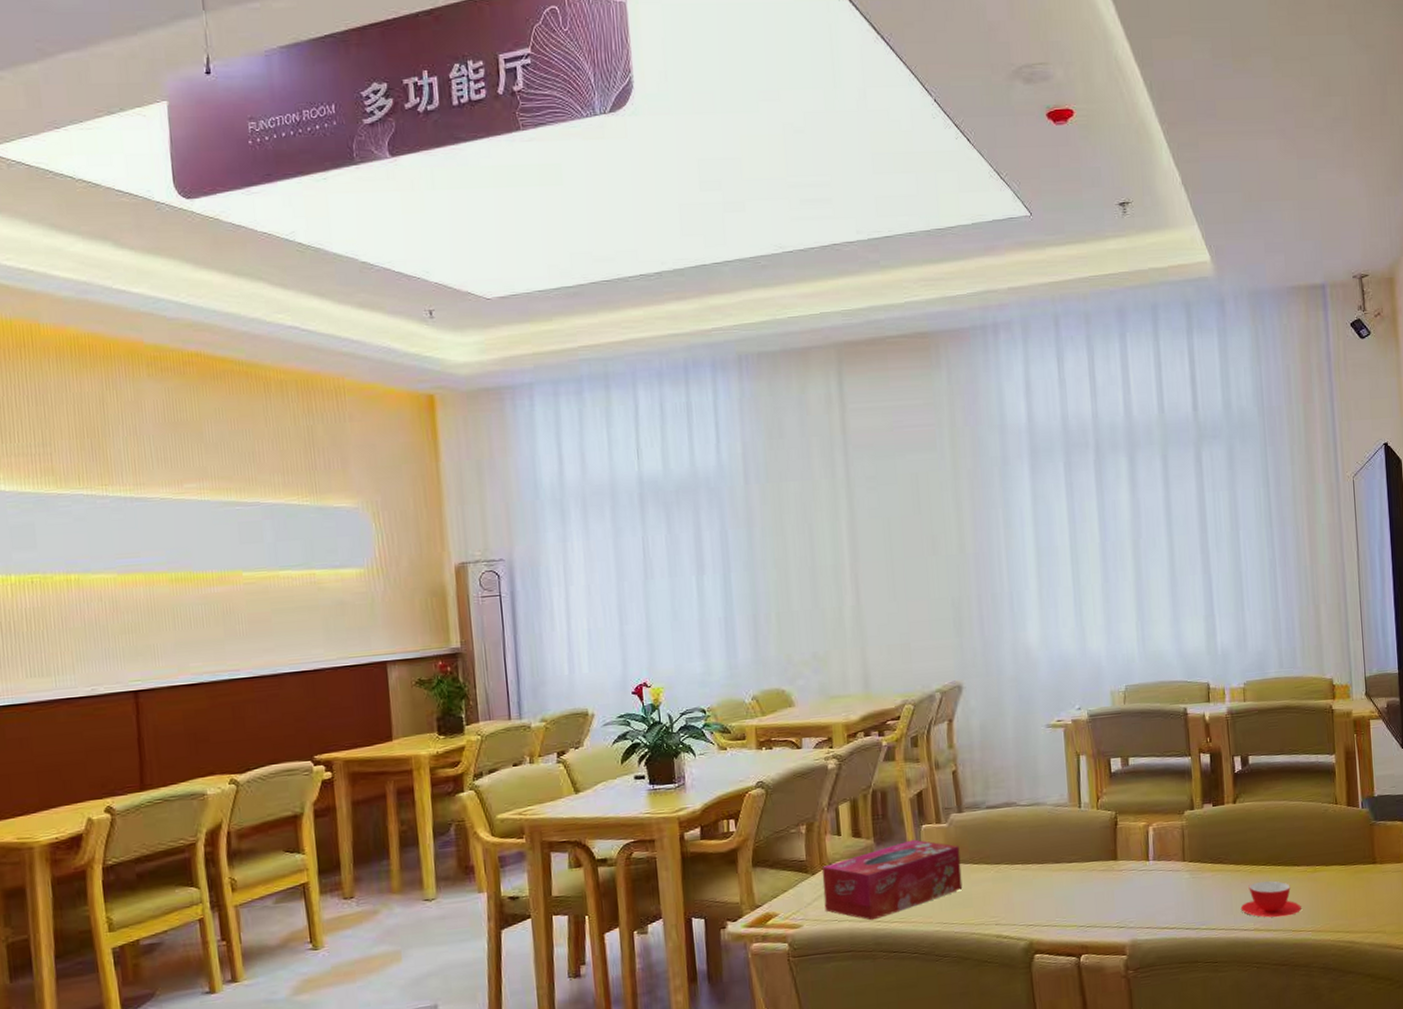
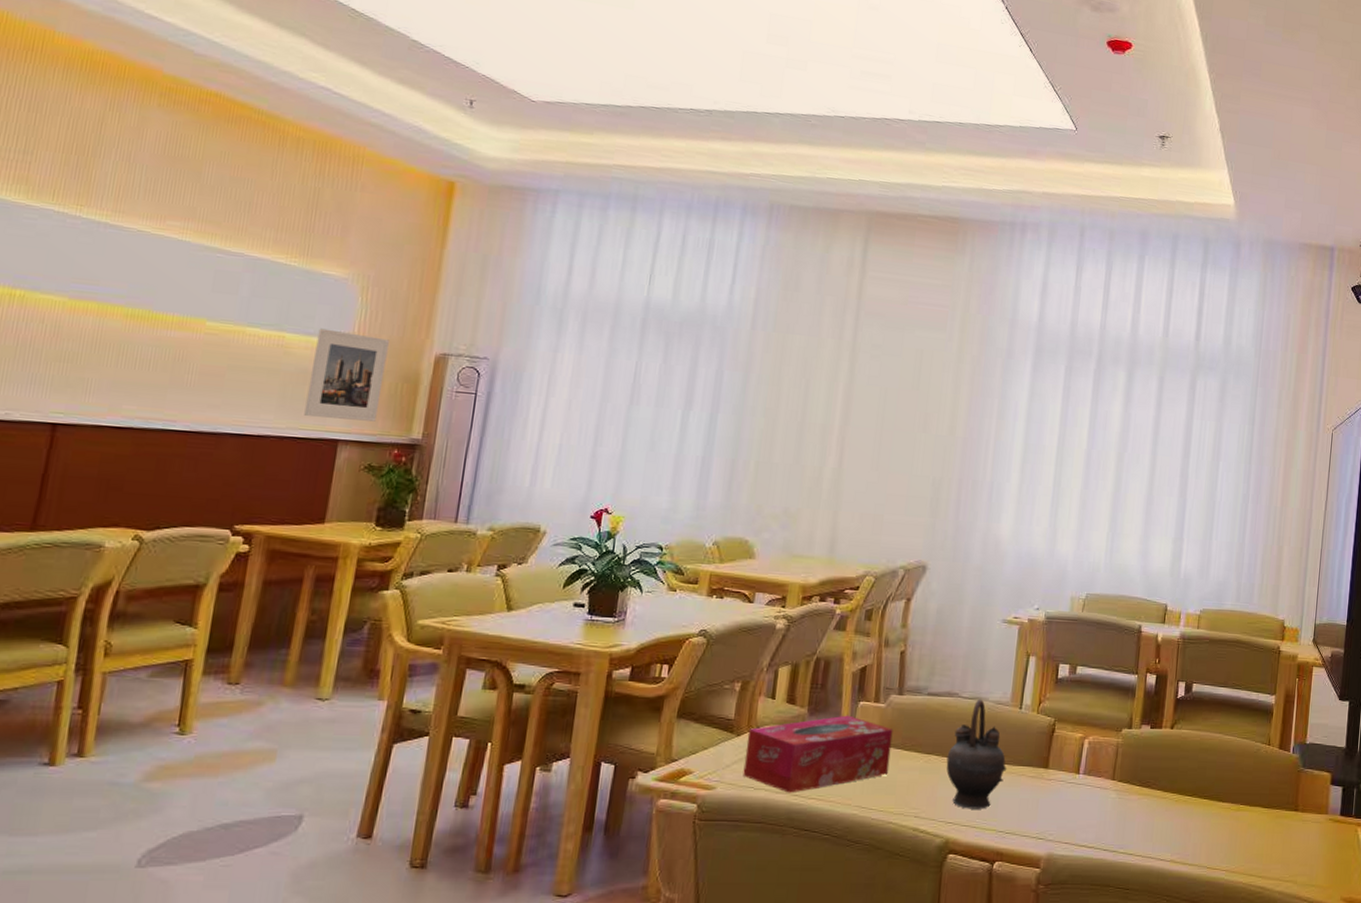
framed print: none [344,558,415,645] -> present [304,328,389,422]
teapot: none [1016,804,1077,910] -> present [946,699,1007,809]
teacup: present [1240,881,1301,918] -> none [1160,812,1220,852]

